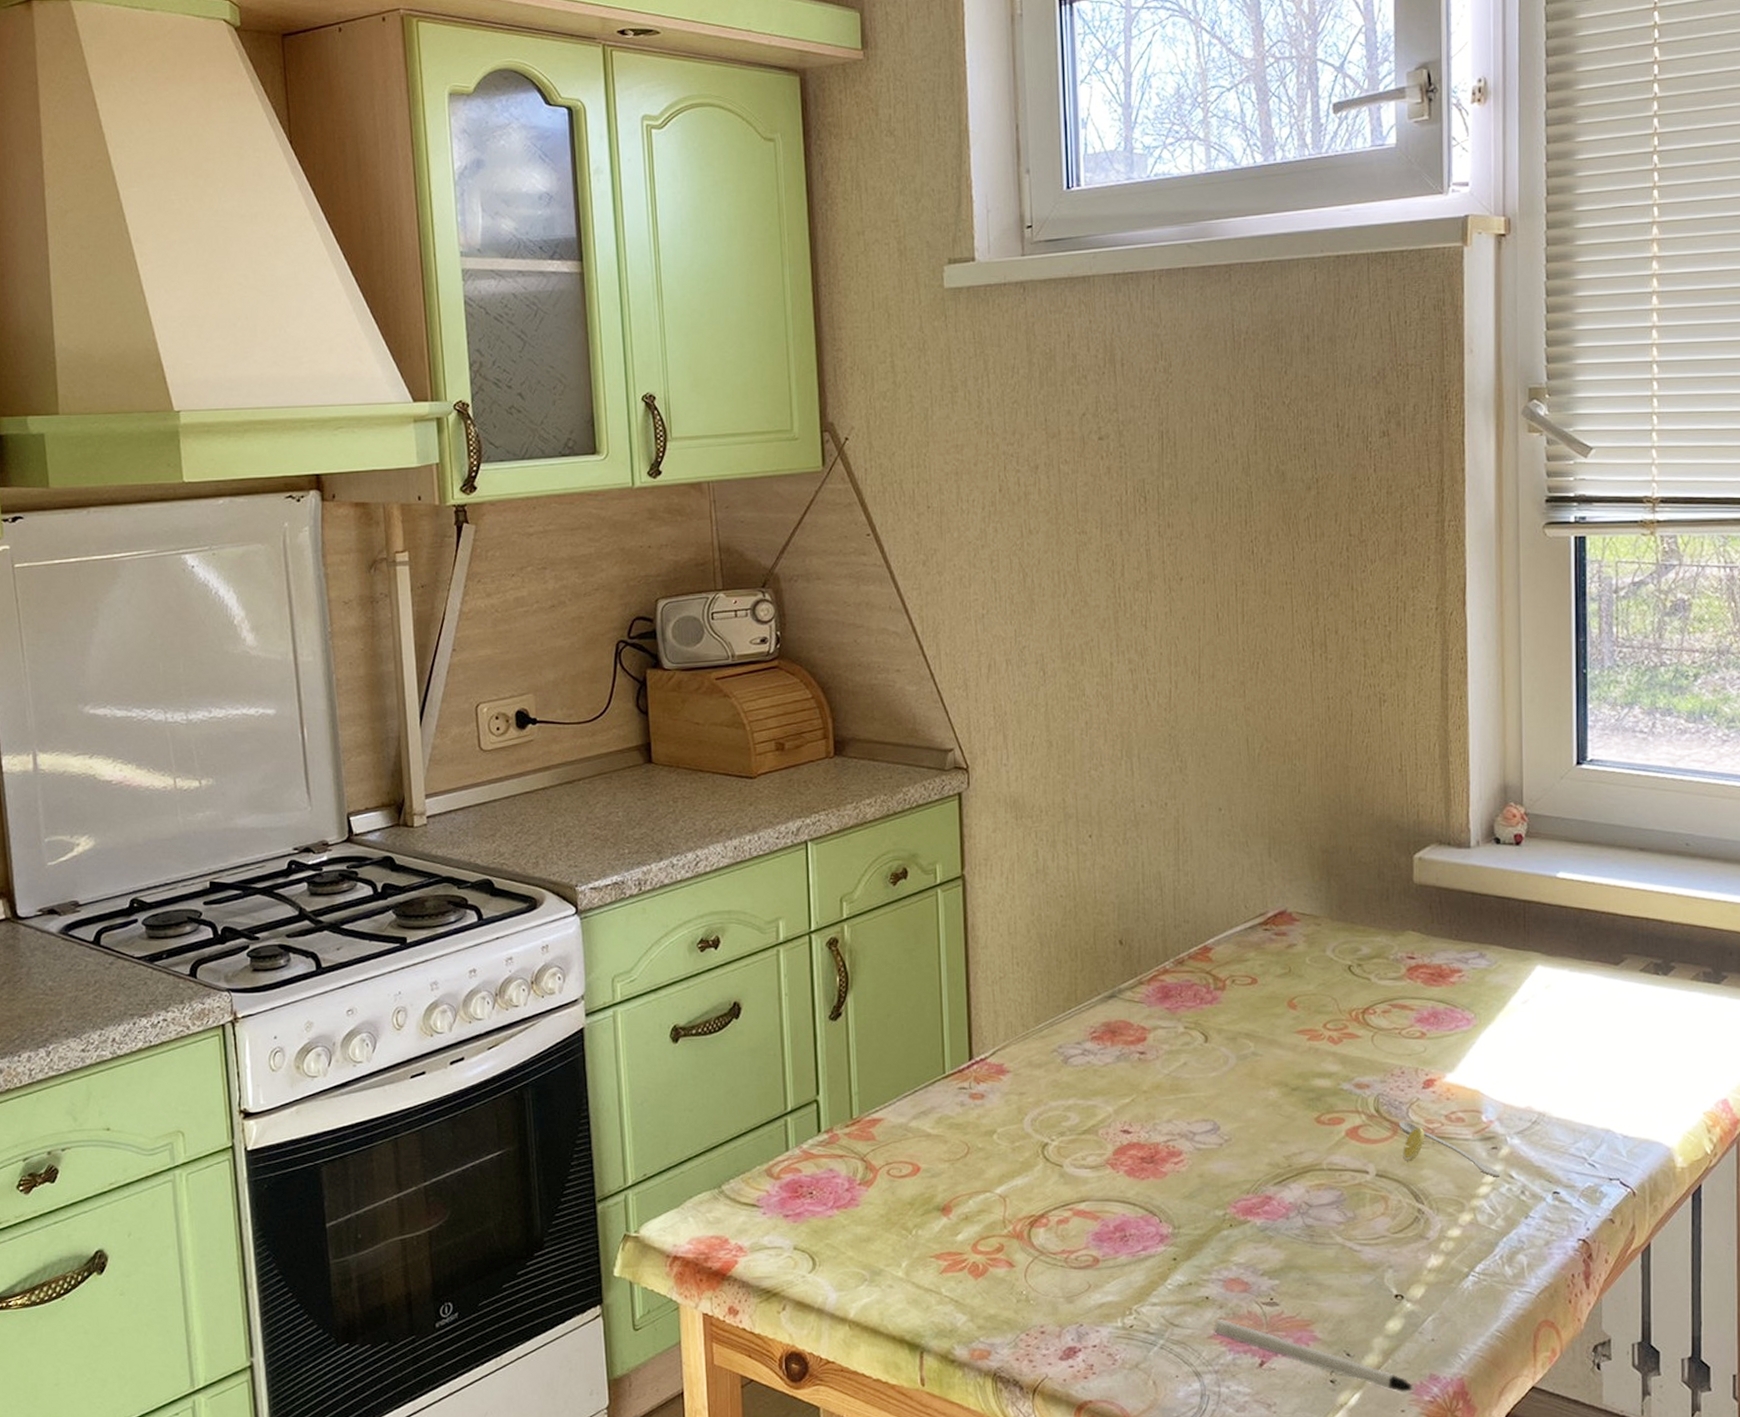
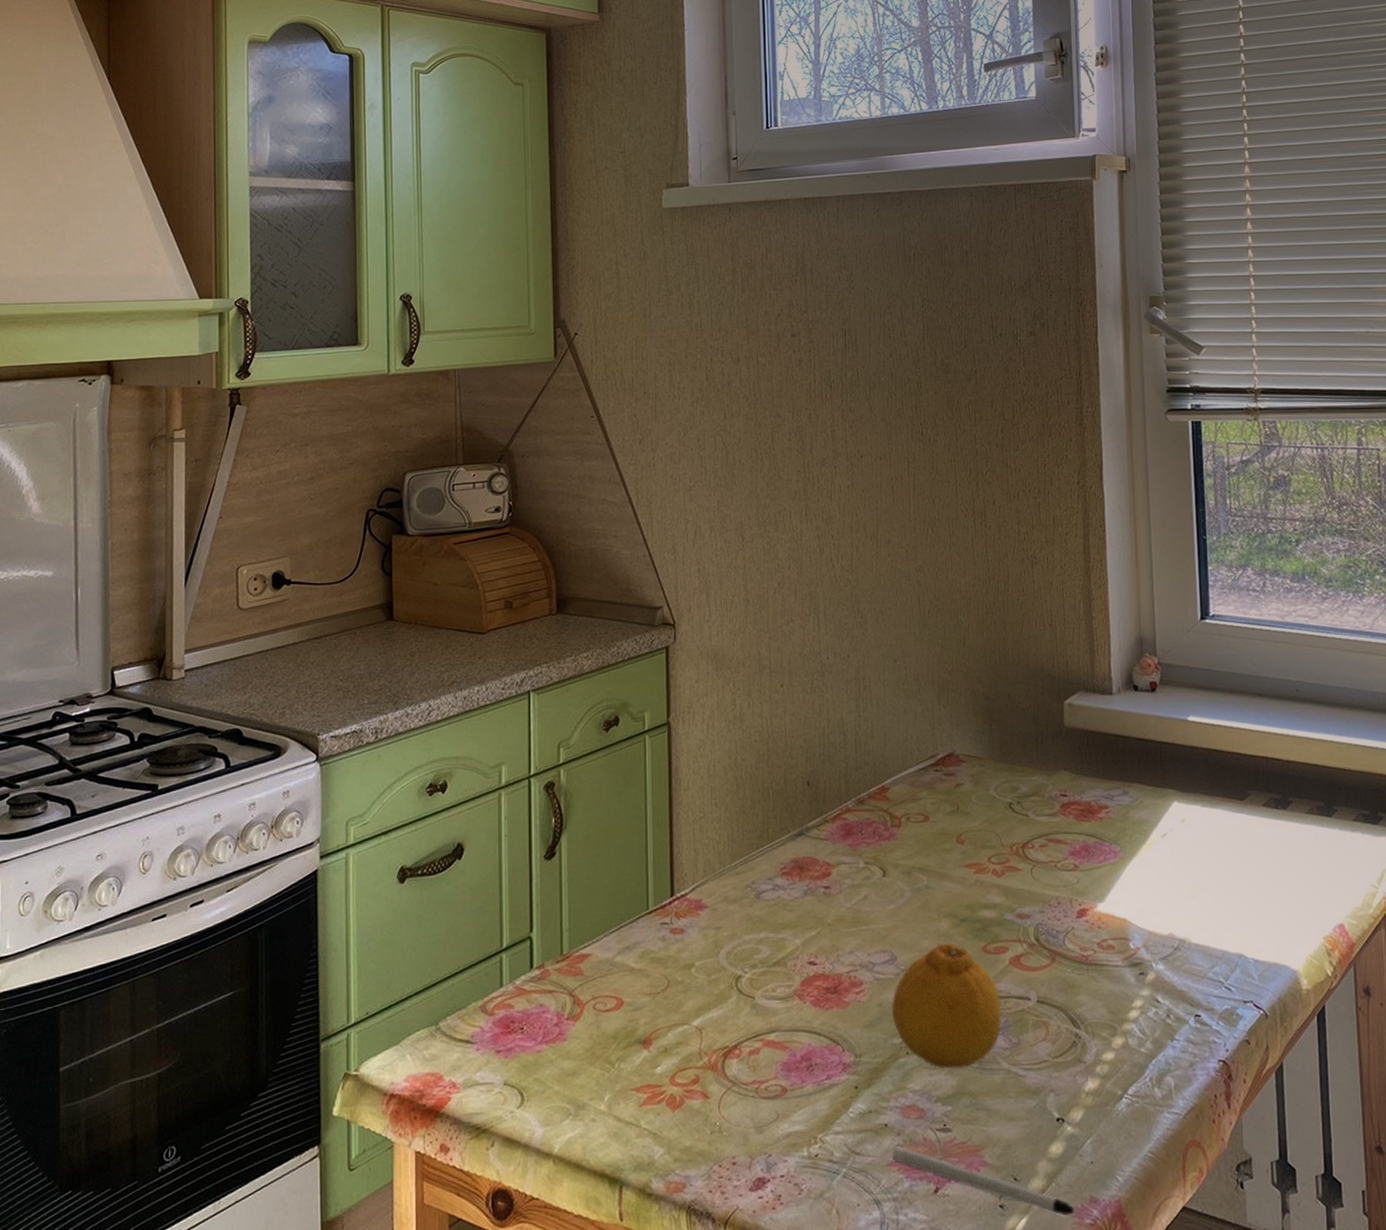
fruit: none [1213,1113,1336,1242] -> present [891,943,1002,1069]
spoon: present [1398,1121,1501,1177] -> none [1056,949,1148,1002]

